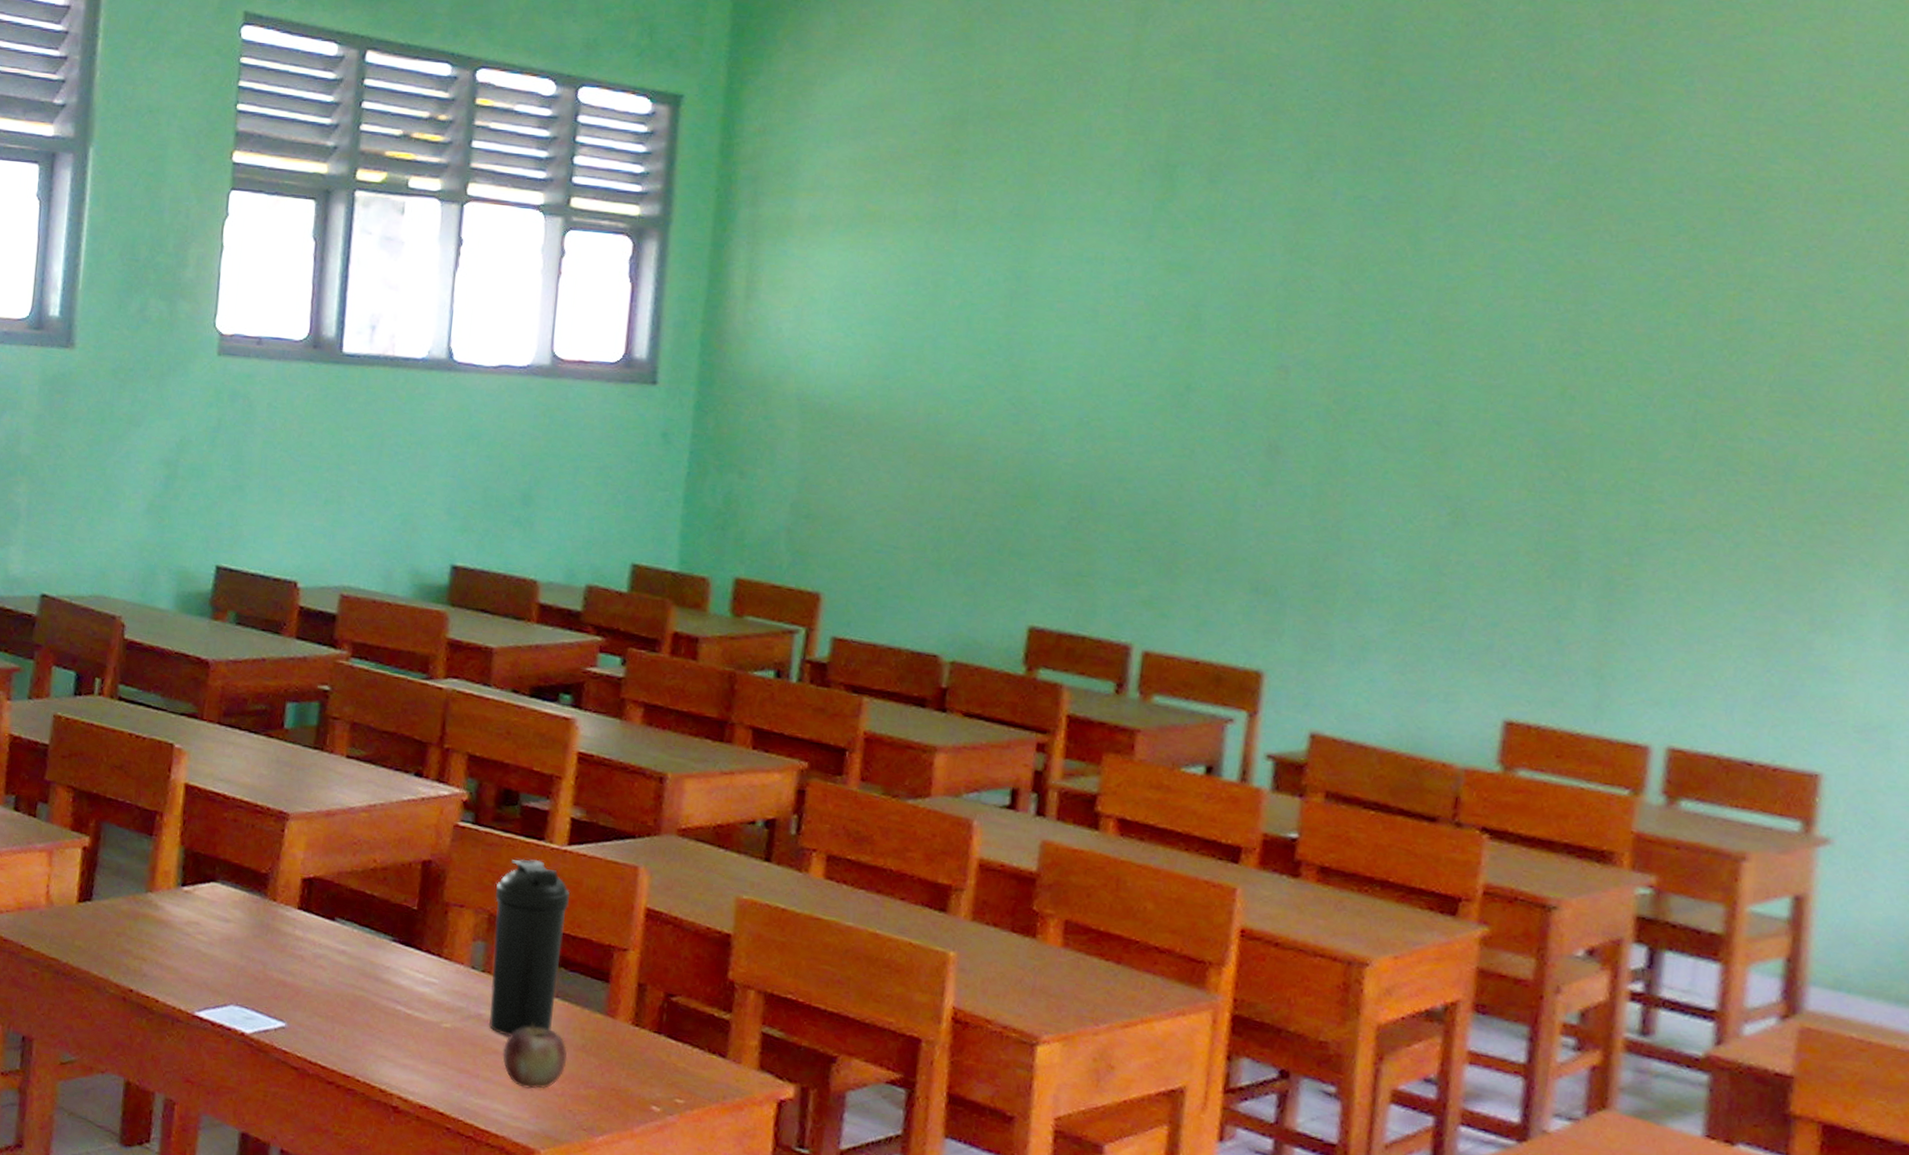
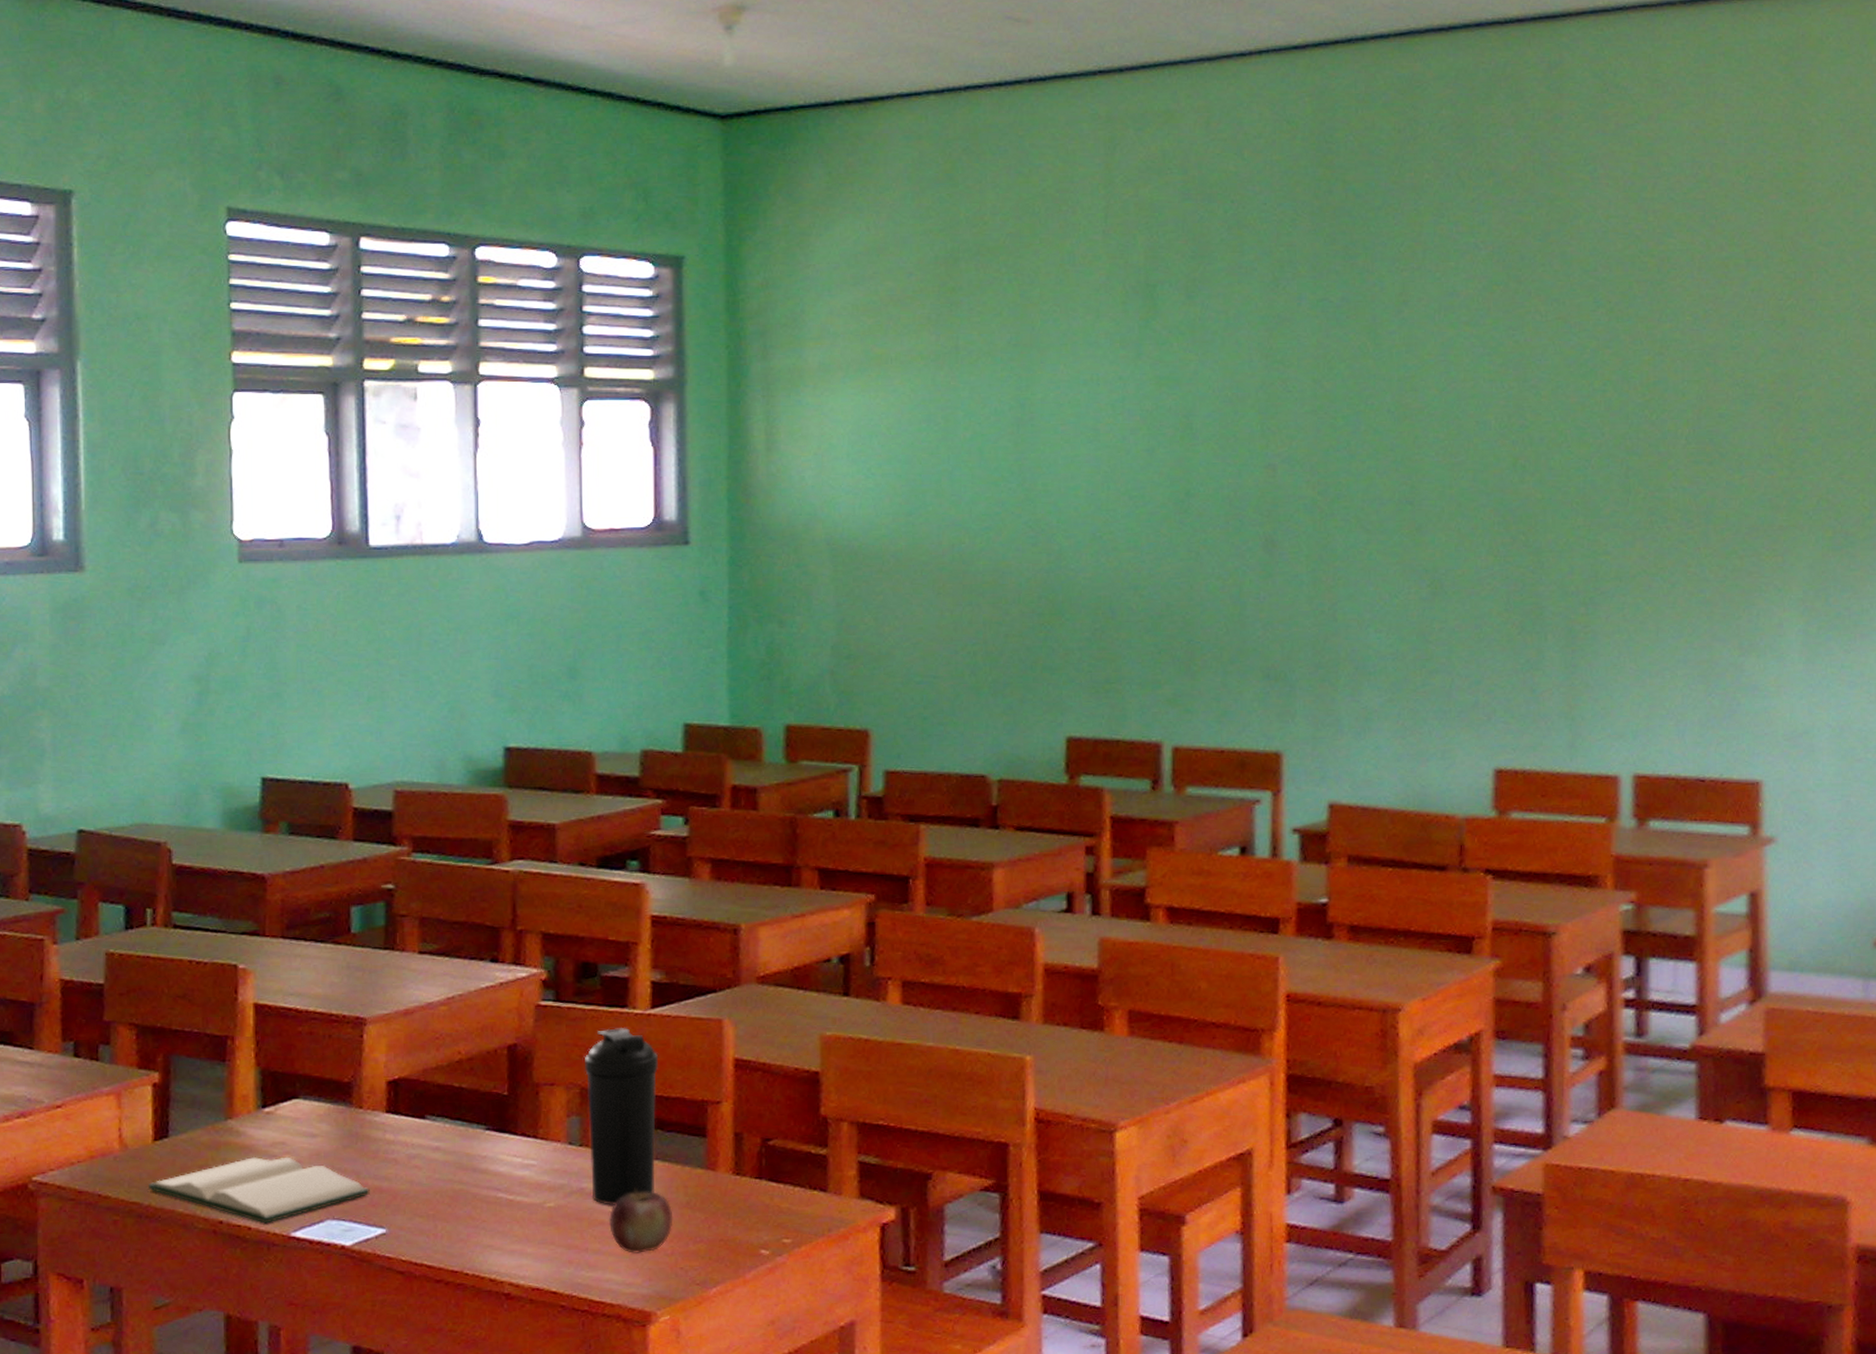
hardback book: none [68,932,274,1000] -> present [149,1156,370,1224]

